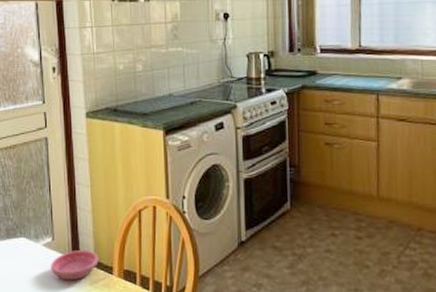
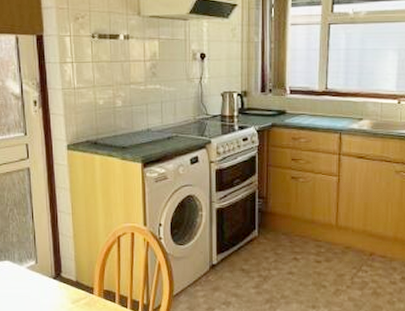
saucer: present [50,249,99,281] -> none [34,272,80,300]

